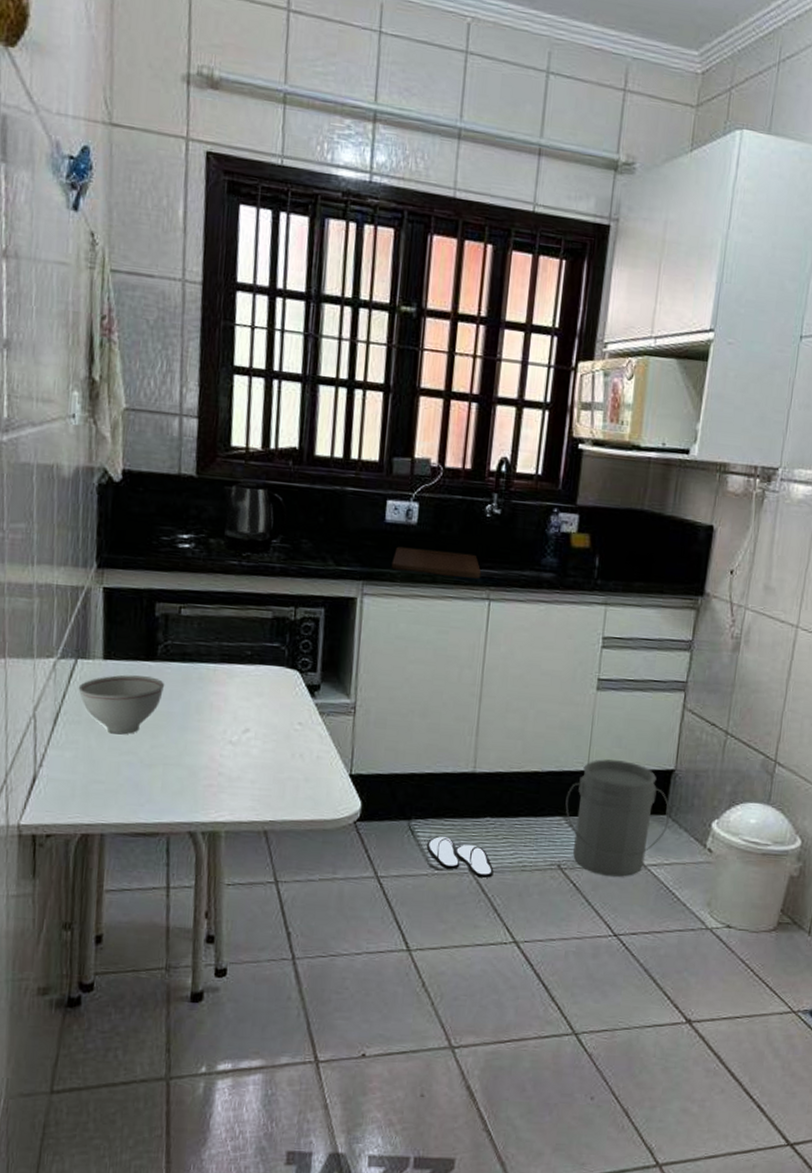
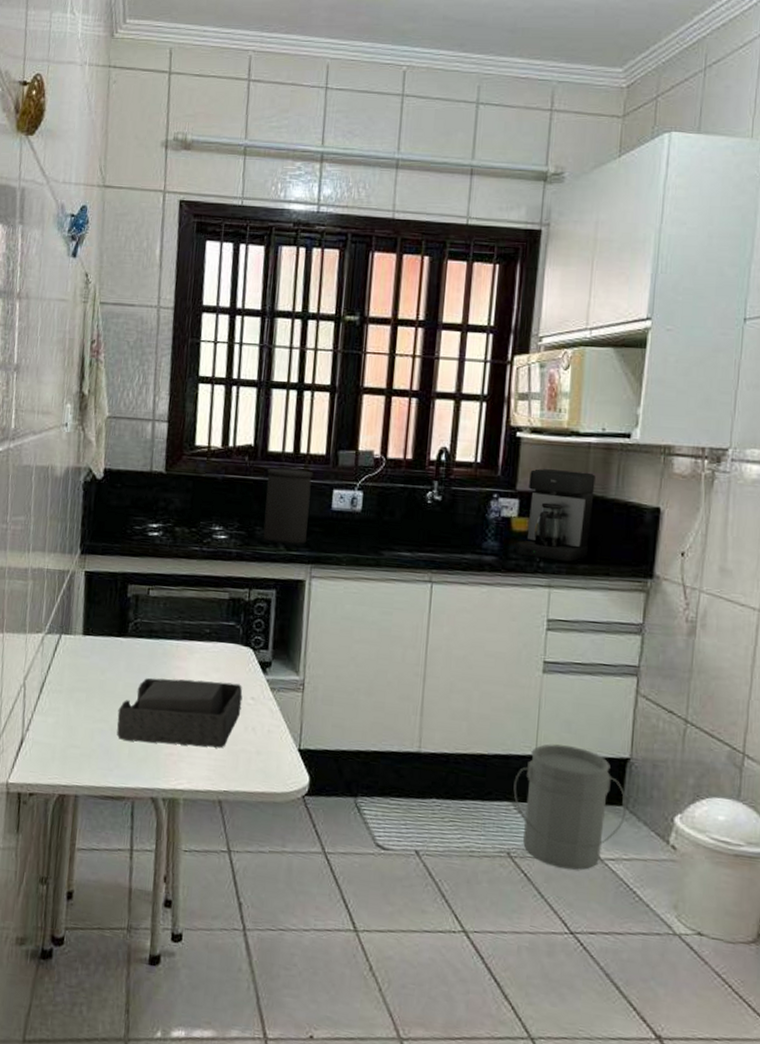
bowl: present [78,675,165,735] -> none [61,649,134,704]
napkin holder: none [147,704,289,777] -> present [117,677,243,748]
kettle: present [223,481,289,554] -> none [187,476,245,541]
canister: none [309,474,365,559] -> present [263,468,313,545]
cutting board: present [392,546,482,579] -> none [338,532,424,562]
slippers: present [426,836,494,878] -> none [372,815,441,861]
coffee maker: none [574,483,654,580] -> present [516,469,596,562]

